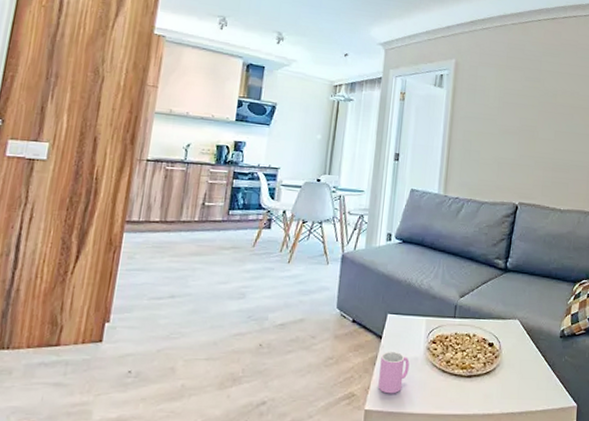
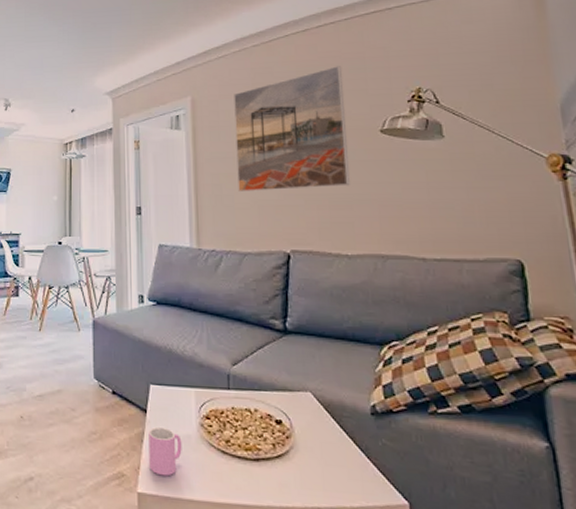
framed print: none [484,53,576,154] -> present [234,66,350,191]

